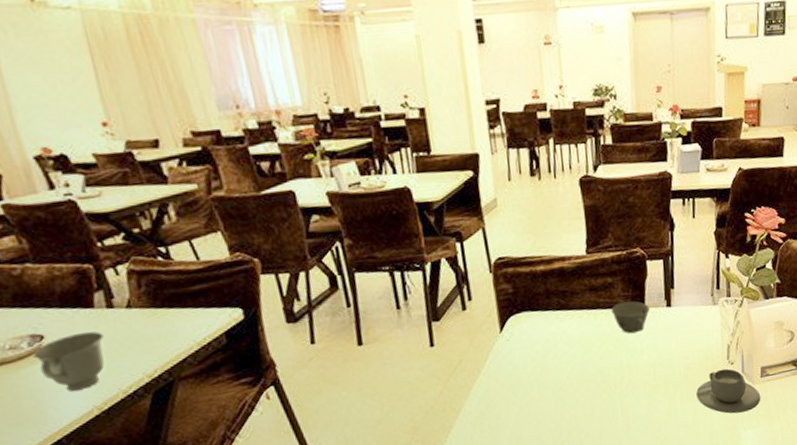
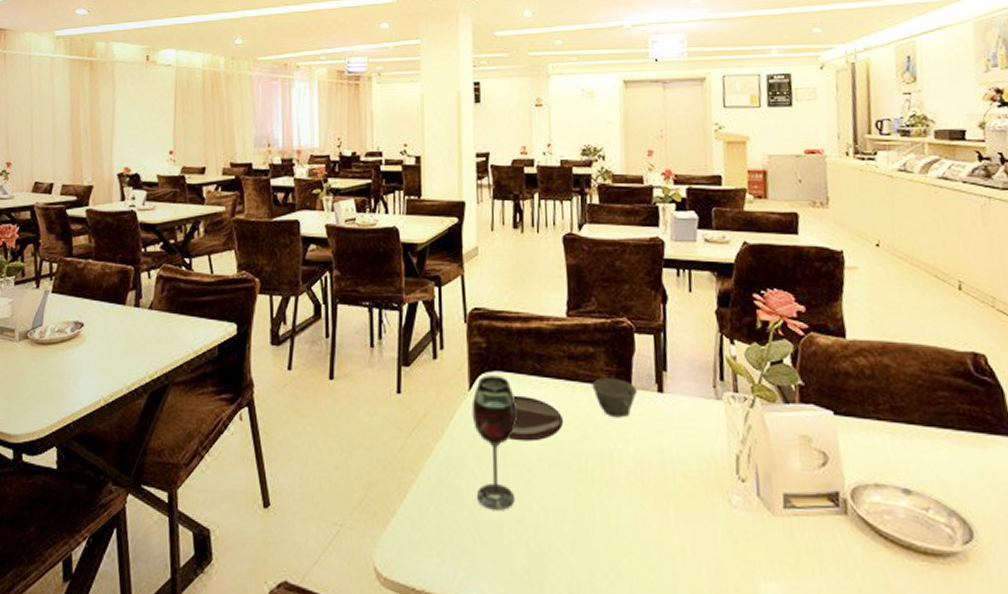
teacup: present [32,331,105,391] -> none [72,327,126,379]
wineglass: none [504,315,549,427] -> present [471,375,517,510]
plate: none [540,328,588,368] -> present [508,395,564,442]
teacup: present [696,368,761,414] -> none [696,485,786,553]

